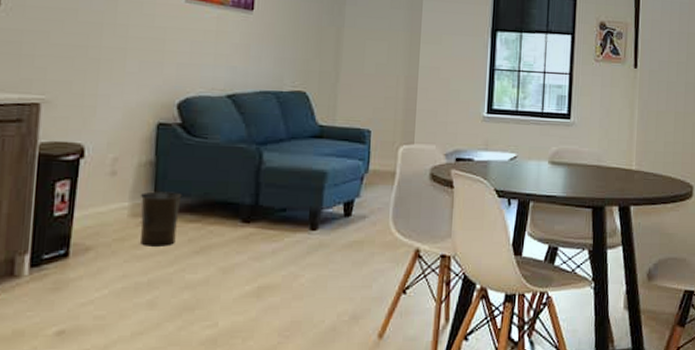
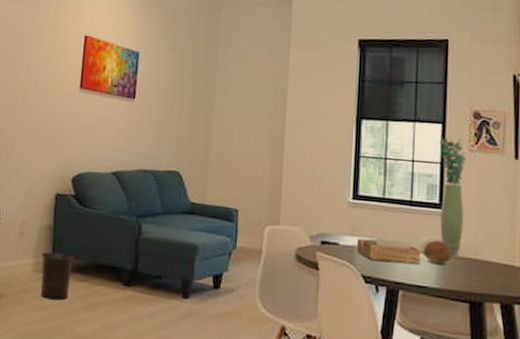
napkin holder: none [490,152,551,176] -> present [356,238,421,265]
fruit: none [552,150,578,174] -> present [423,240,452,265]
vase: none [568,45,592,164] -> present [439,134,466,256]

